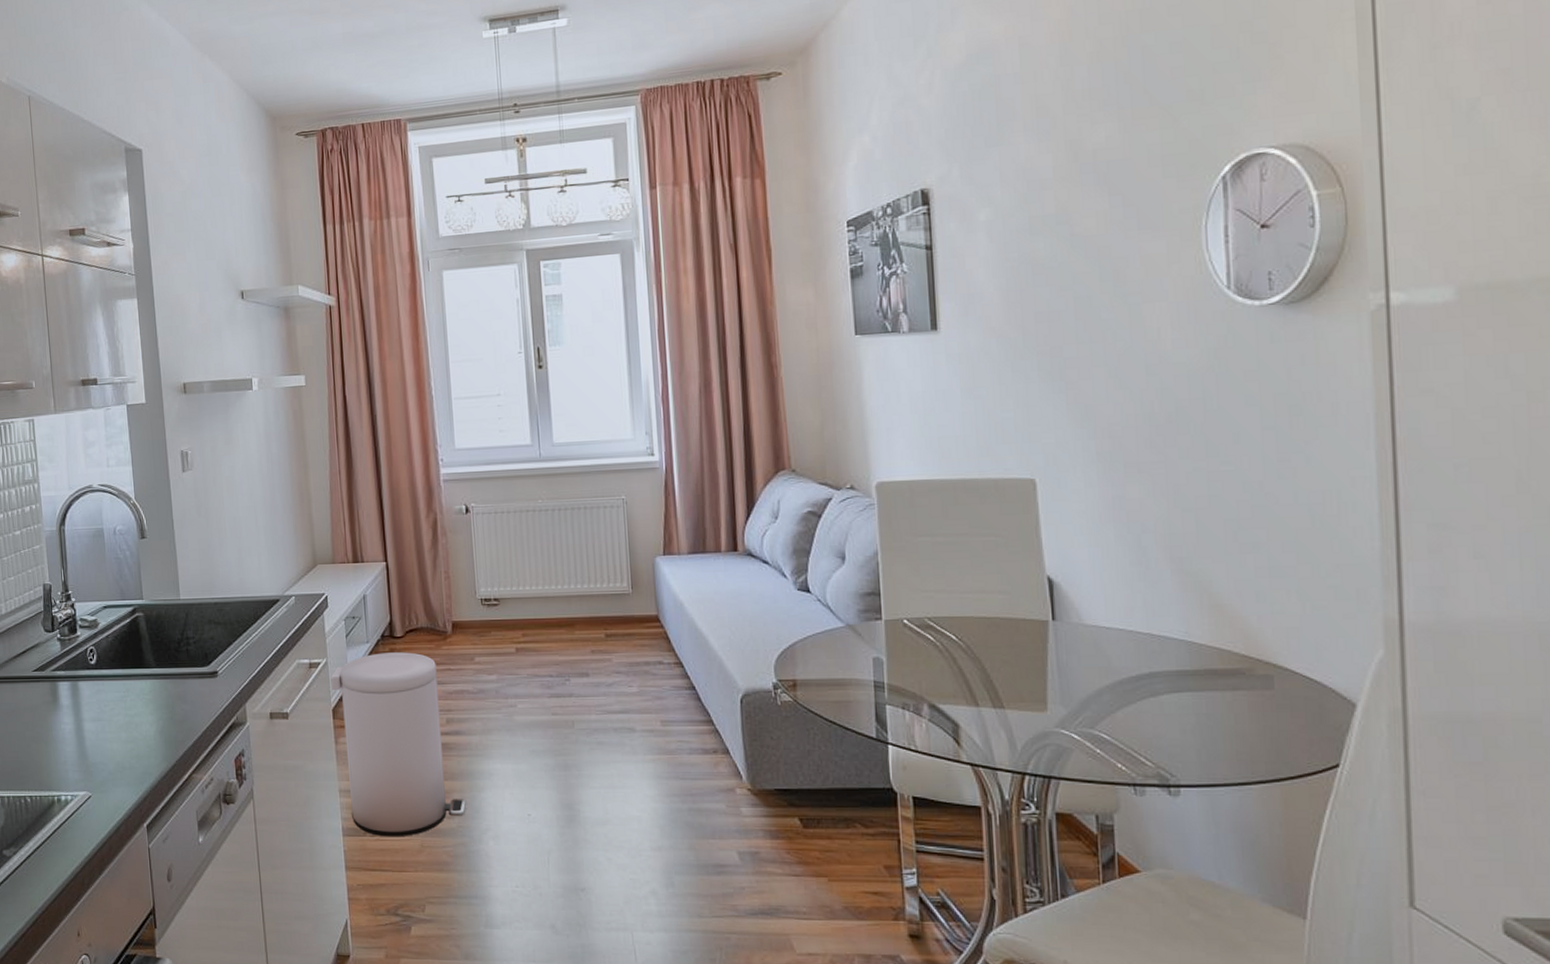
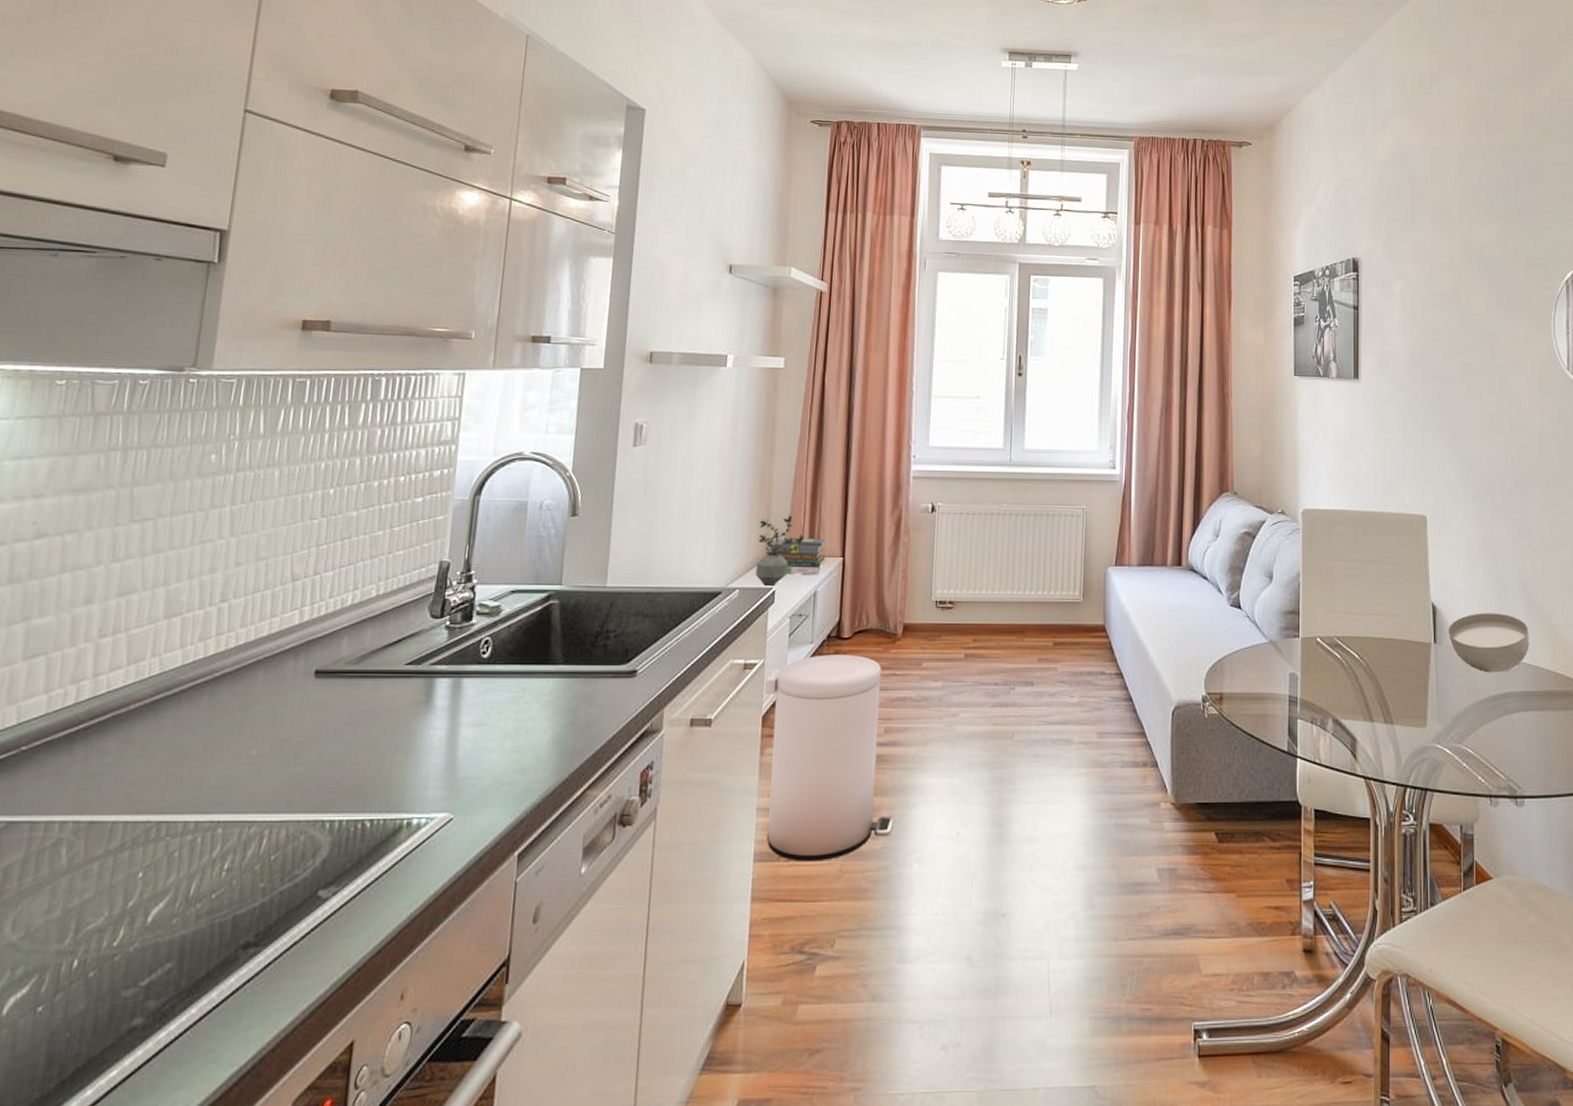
potted plant: none [304,525,347,591] -> present [755,515,804,585]
books: none [317,545,370,580] -> present [769,537,827,574]
bowl: none [1071,584,1182,651] -> present [1449,613,1530,673]

